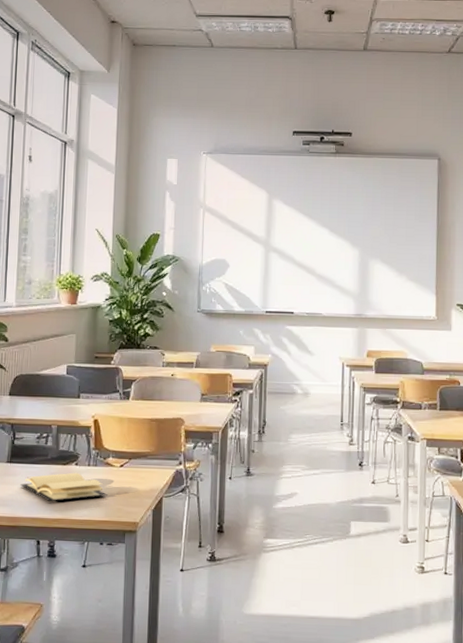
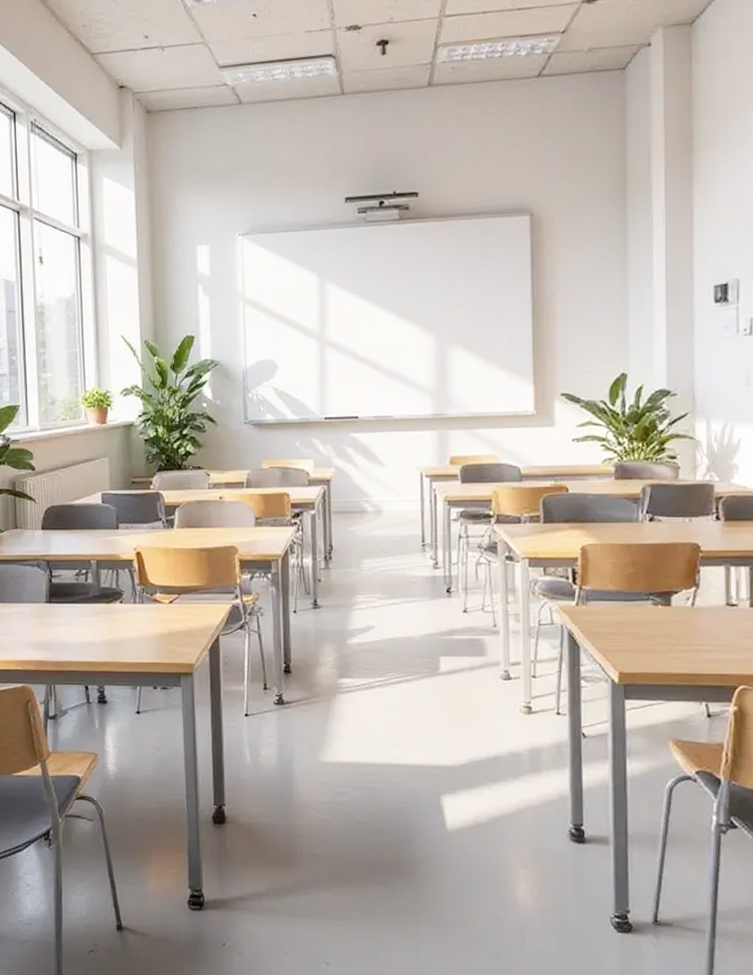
book: present [20,472,107,502] -> none [62,611,158,644]

